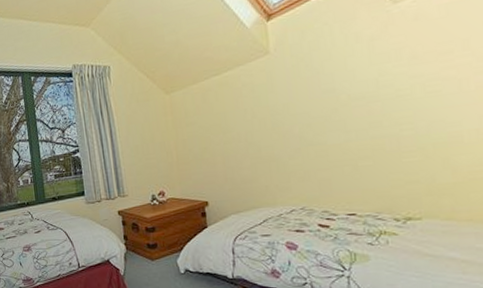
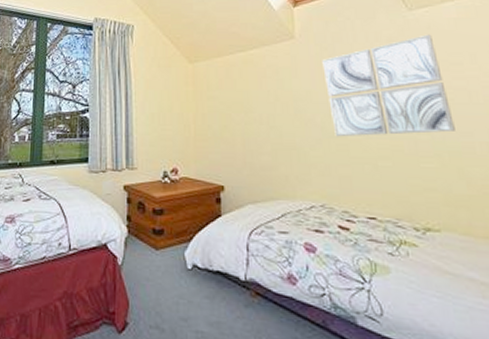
wall art: none [299,26,442,144] -> present [322,34,455,137]

